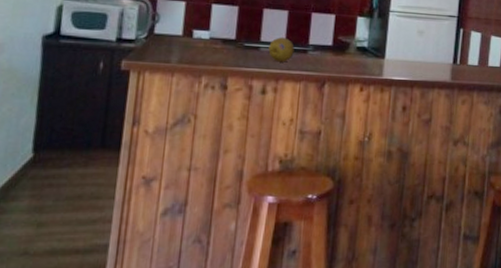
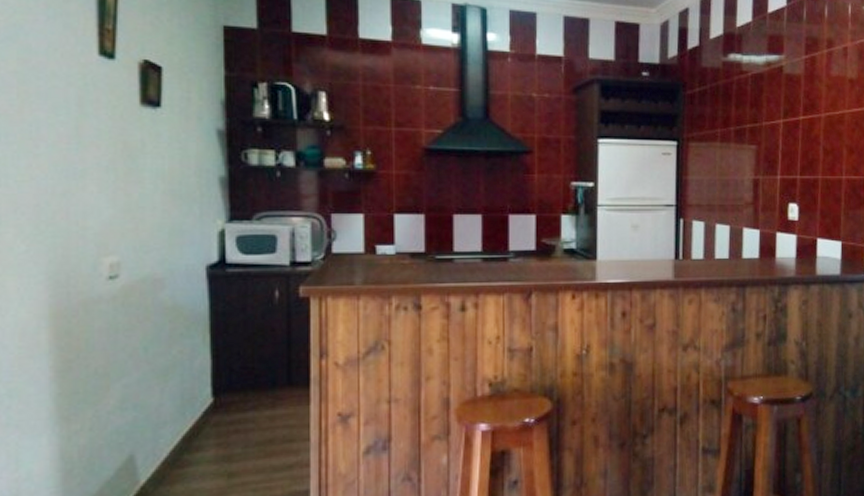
fruit: present [268,37,295,62] -> none [464,245,493,274]

